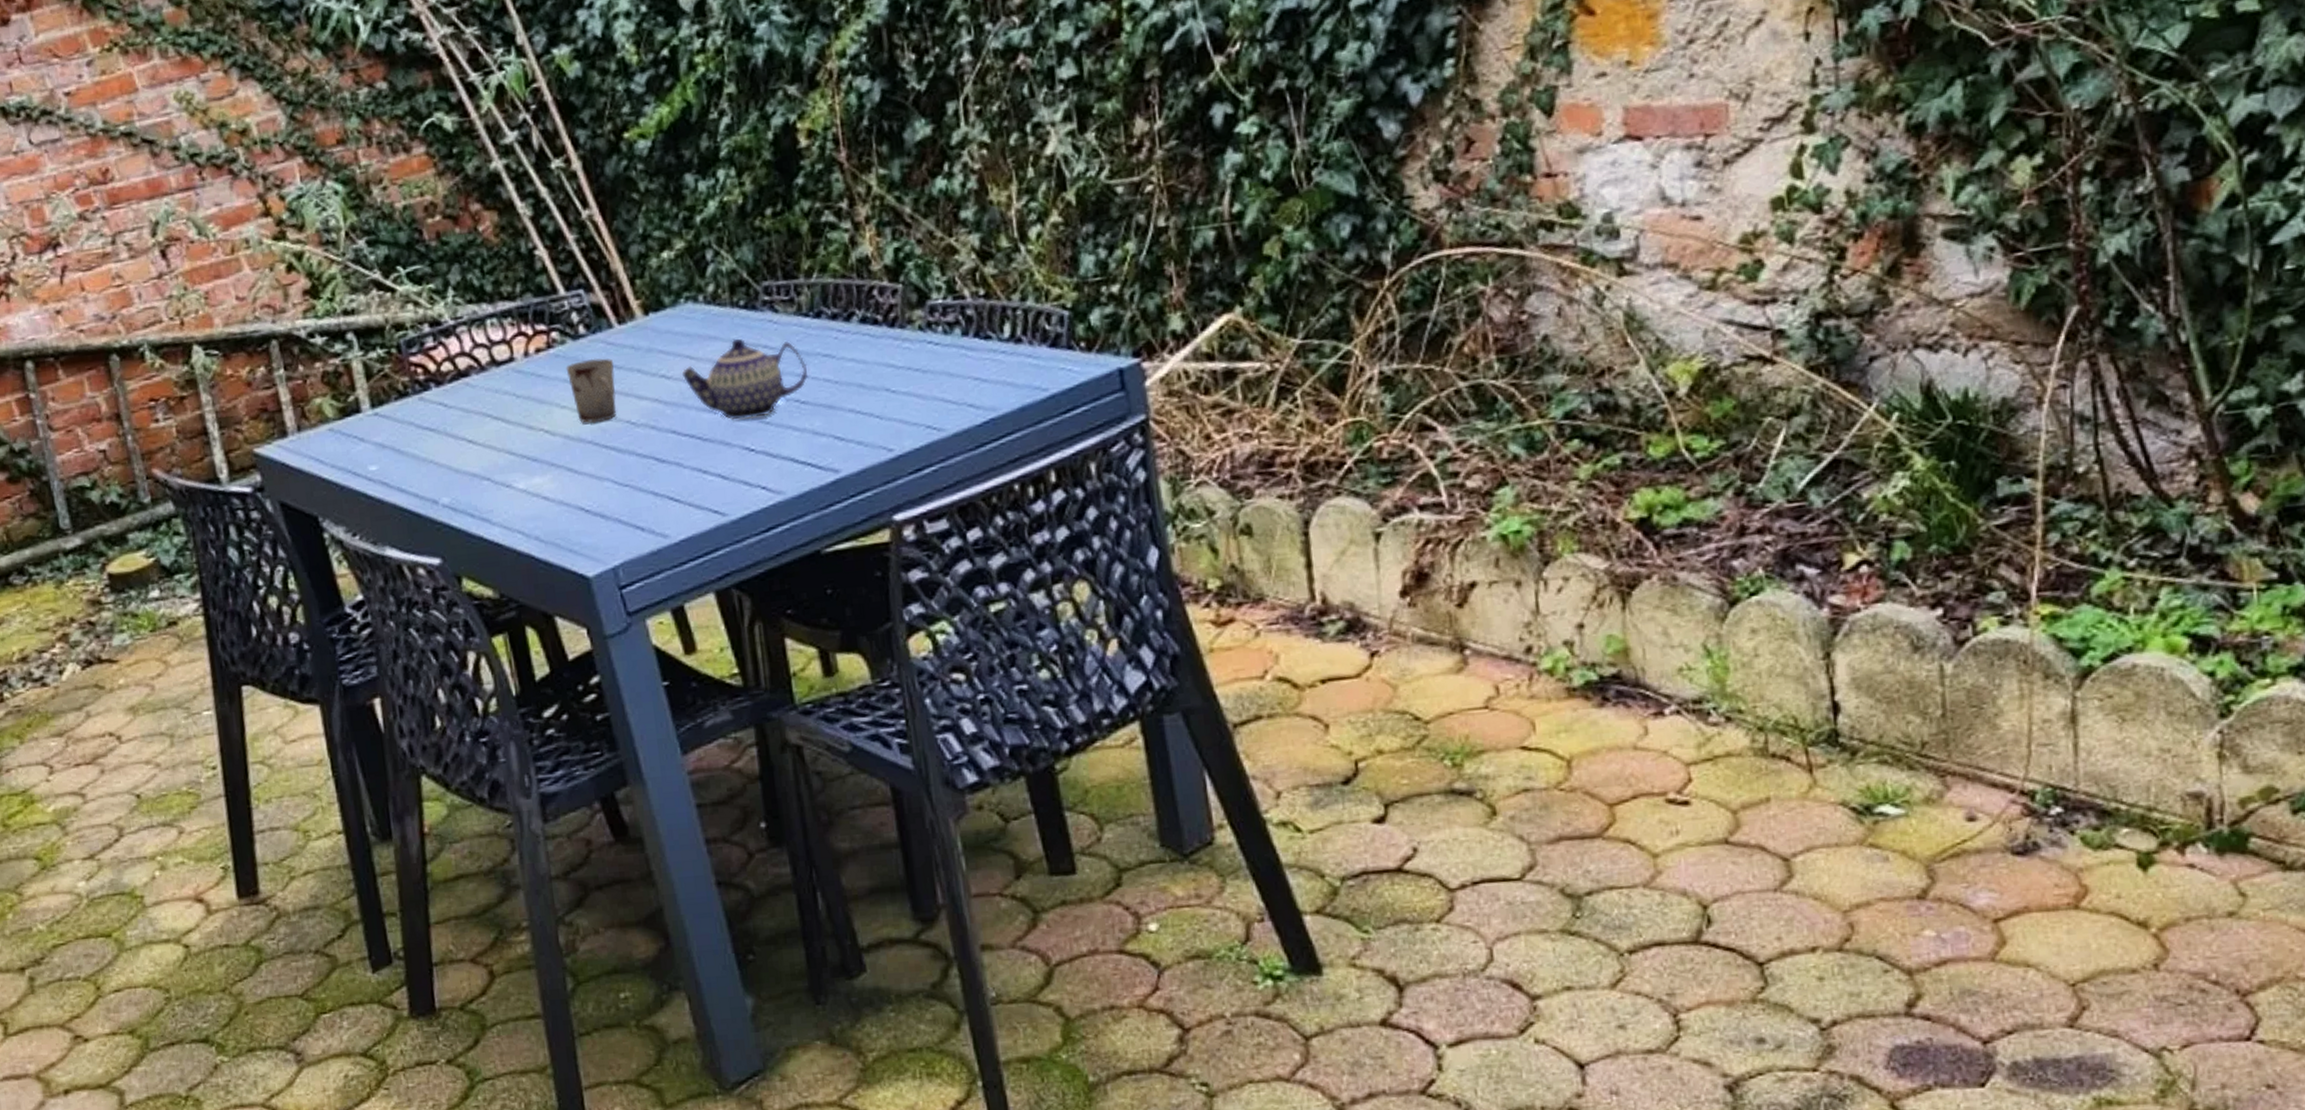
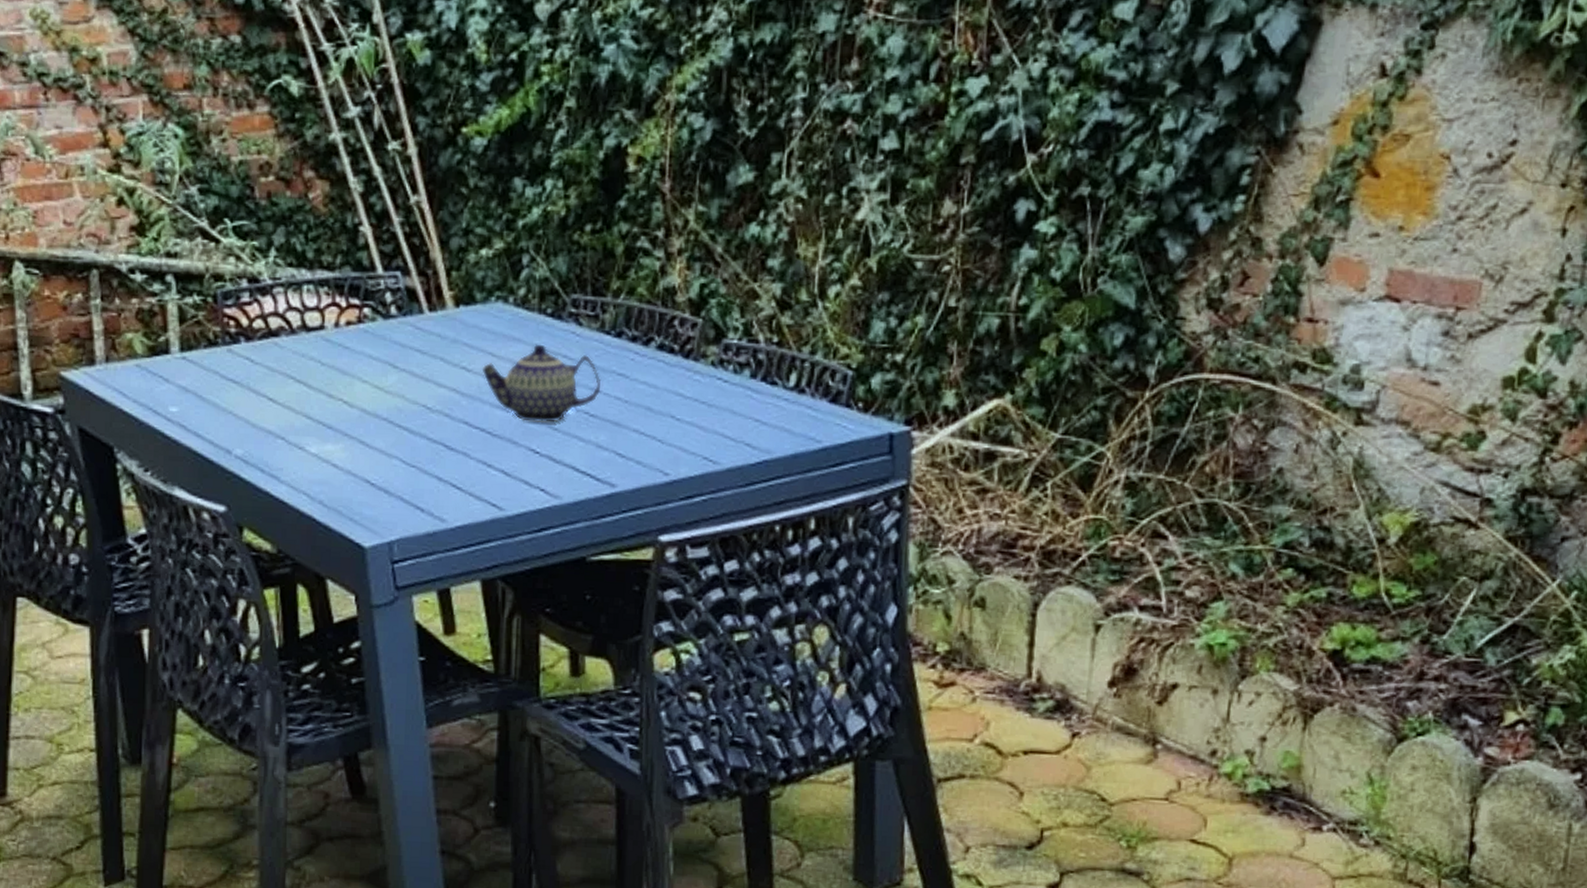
cup: present [565,358,617,424] -> none [372,339,420,403]

